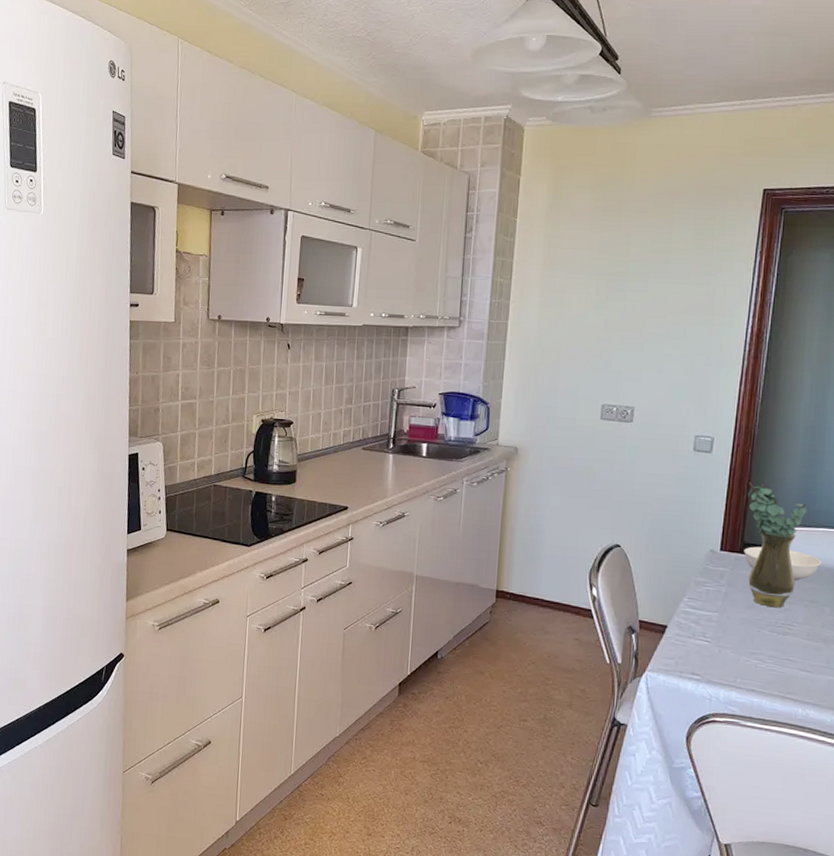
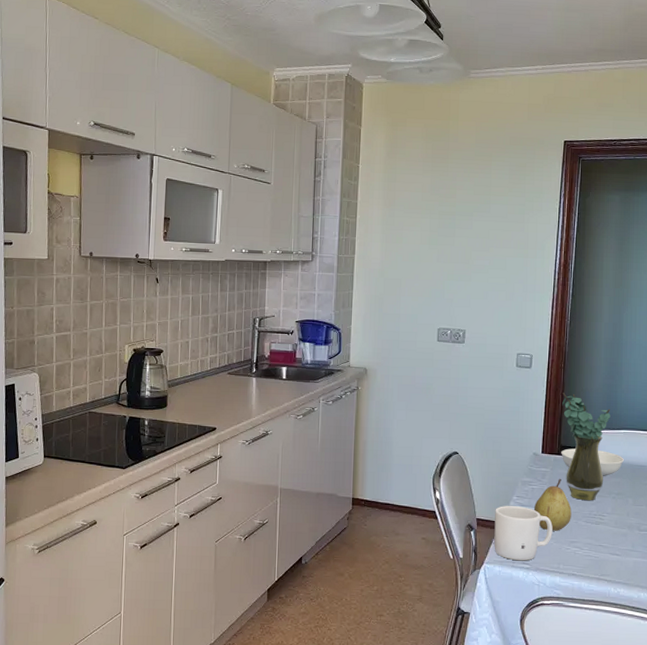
mug: none [658,608,730,672] -> present [494,506,553,561]
fruit: none [707,581,754,640] -> present [533,479,572,531]

